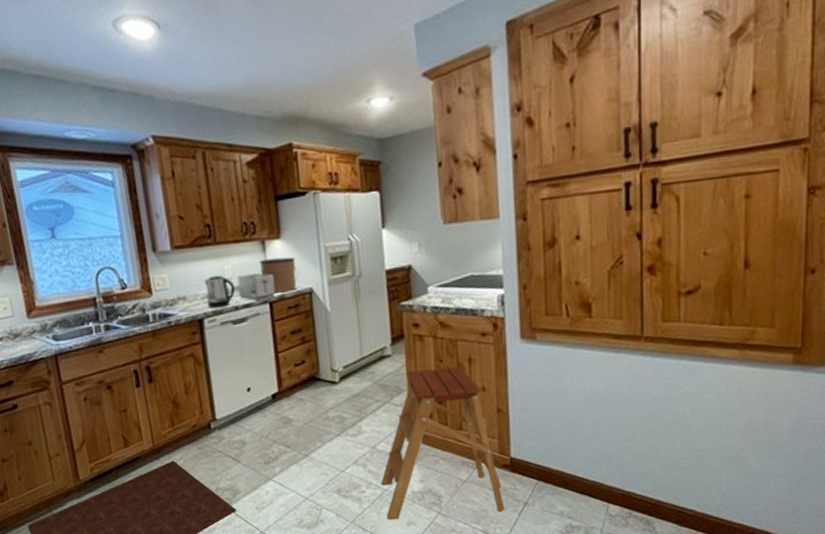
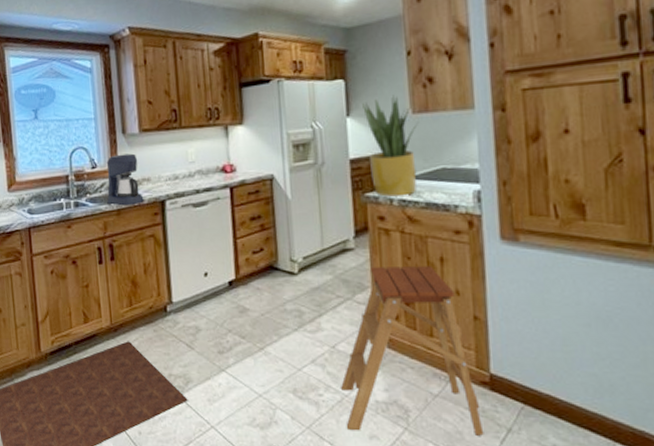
coffee maker: none [137,272,181,327] -> present [106,153,144,206]
kettle: present [204,275,236,309] -> none [168,158,198,191]
toaster: present [237,273,275,301] -> none [200,158,236,185]
bucket: present [259,257,299,293] -> none [222,143,260,179]
planter: none [397,205,449,305] -> present [362,94,418,197]

